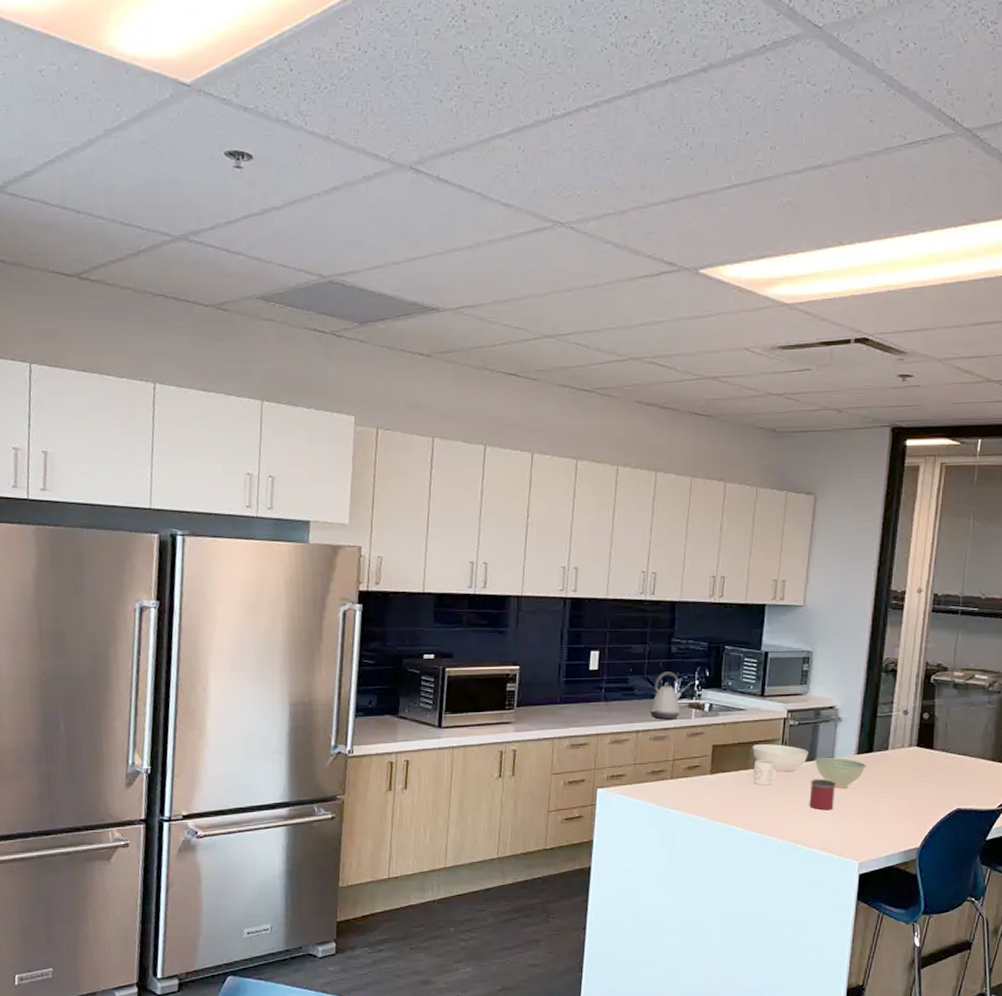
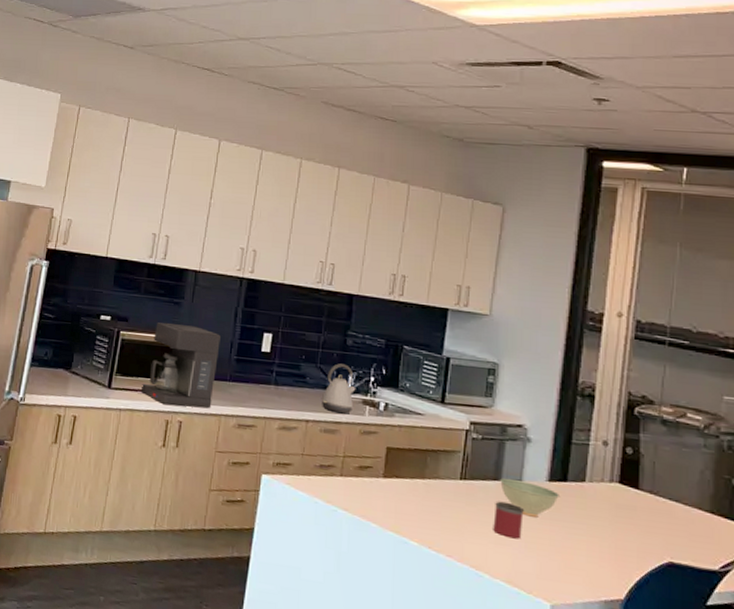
coffee maker: none [472,653,548,736] -> present [140,322,221,409]
bowl: present [752,744,808,772] -> none [430,453,493,490]
mug: present [753,760,777,786] -> none [430,470,457,500]

